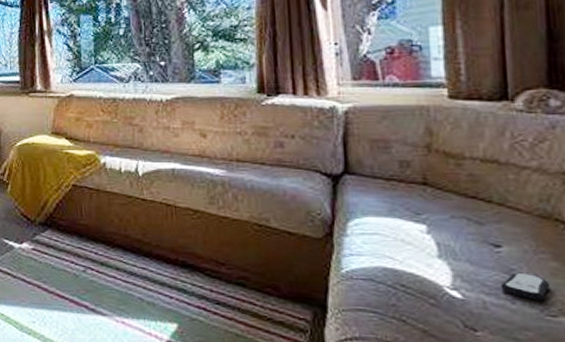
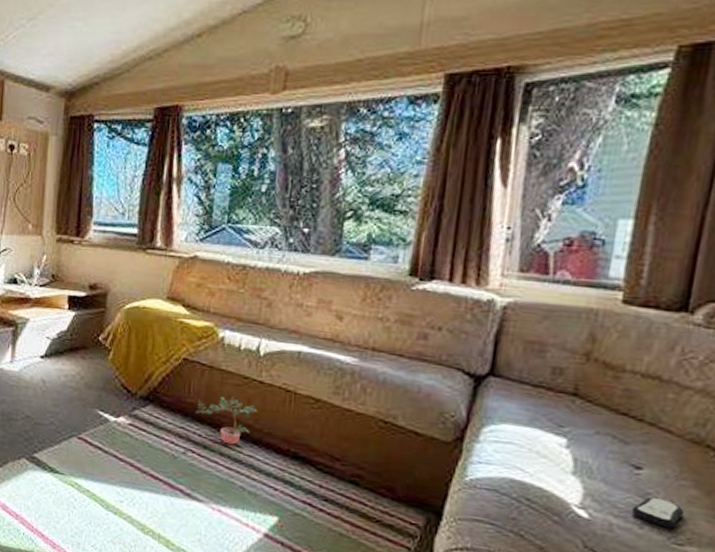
potted plant: none [89,215,145,260] -> present [195,396,258,446]

